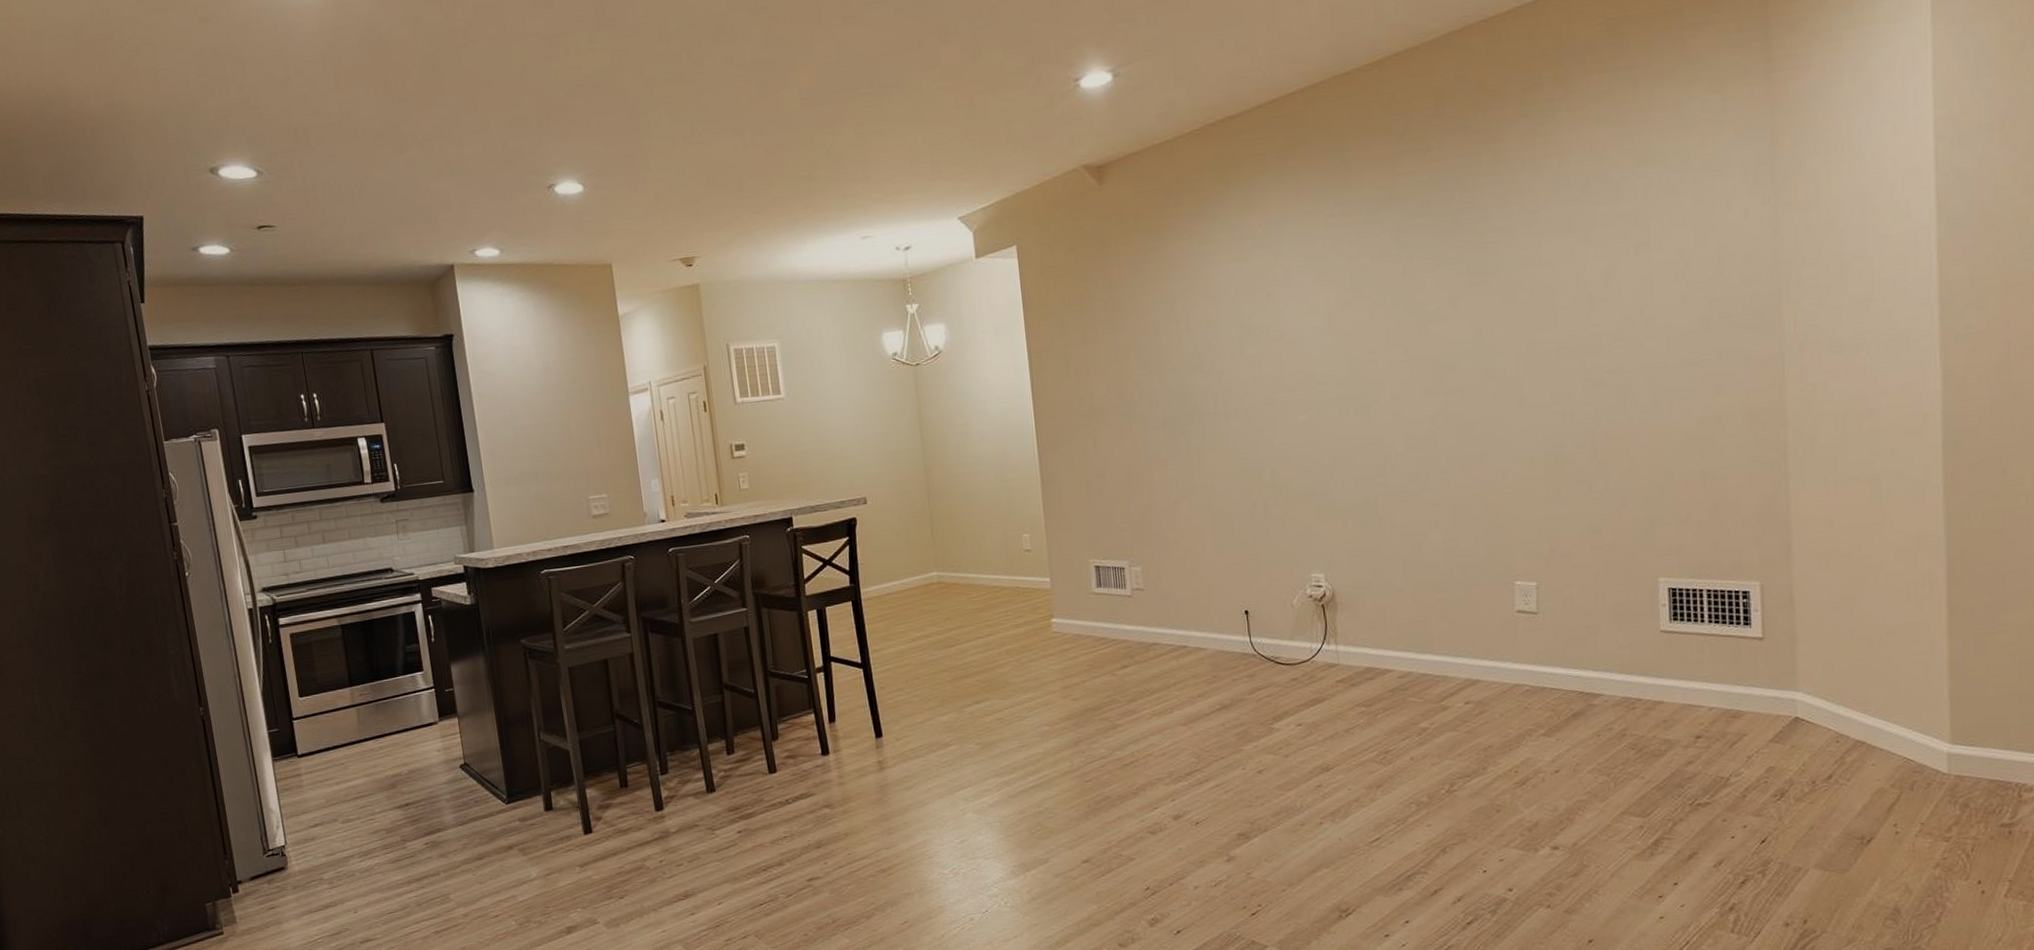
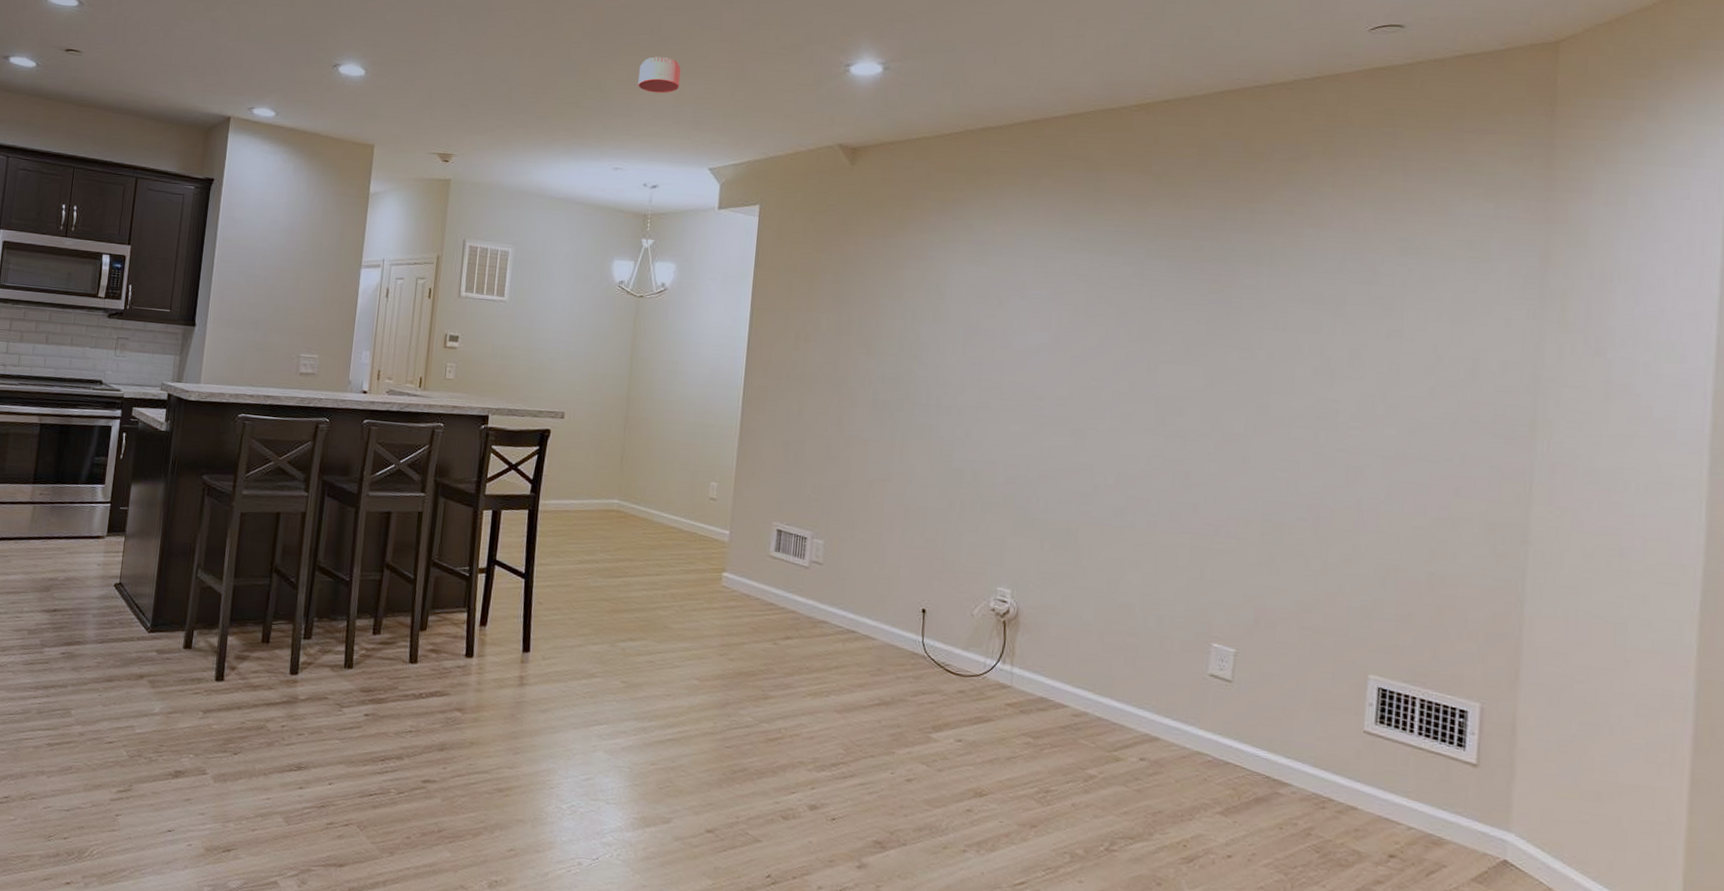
smoke detector: none [866,108,911,150] -> present [638,57,681,94]

